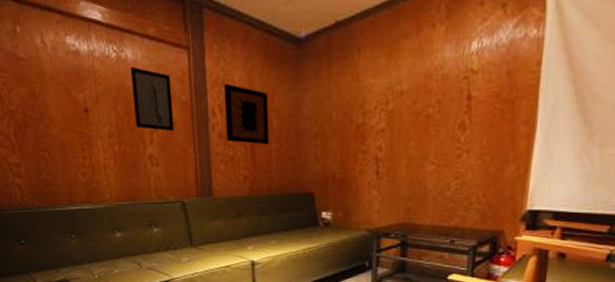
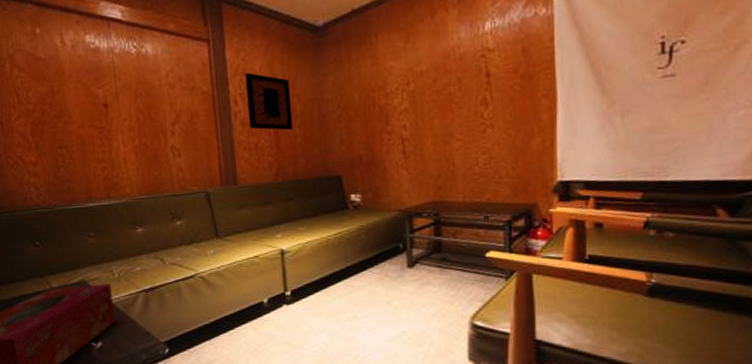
wall art: present [130,66,174,132] -> none [150,60,196,122]

